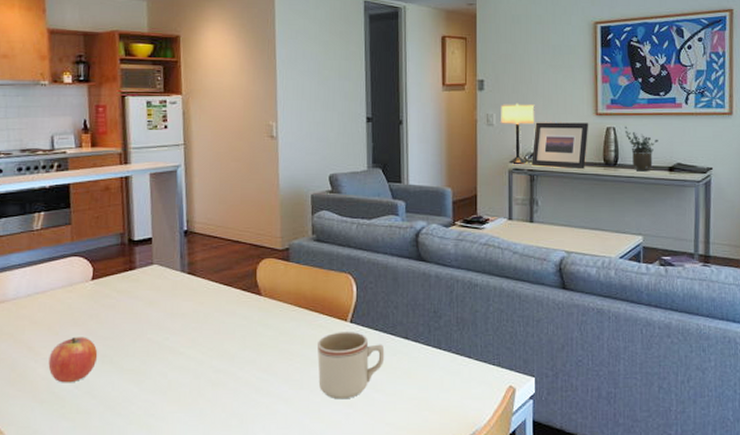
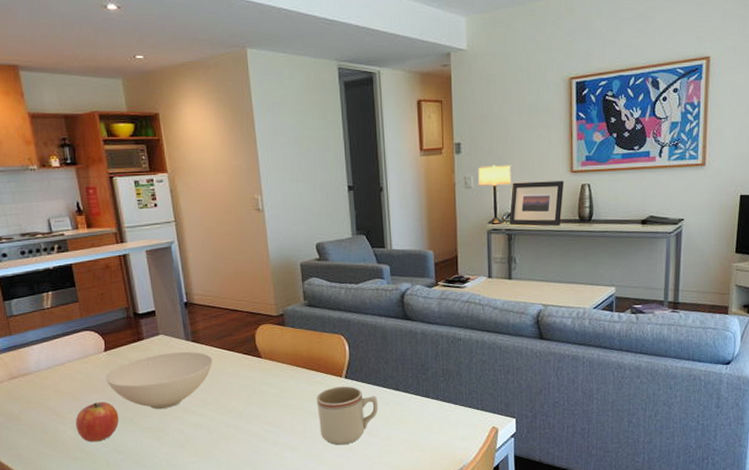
bowl: none [89,285,208,349] -> present [106,352,213,410]
potted plant: present [624,126,658,172] -> none [599,182,632,226]

